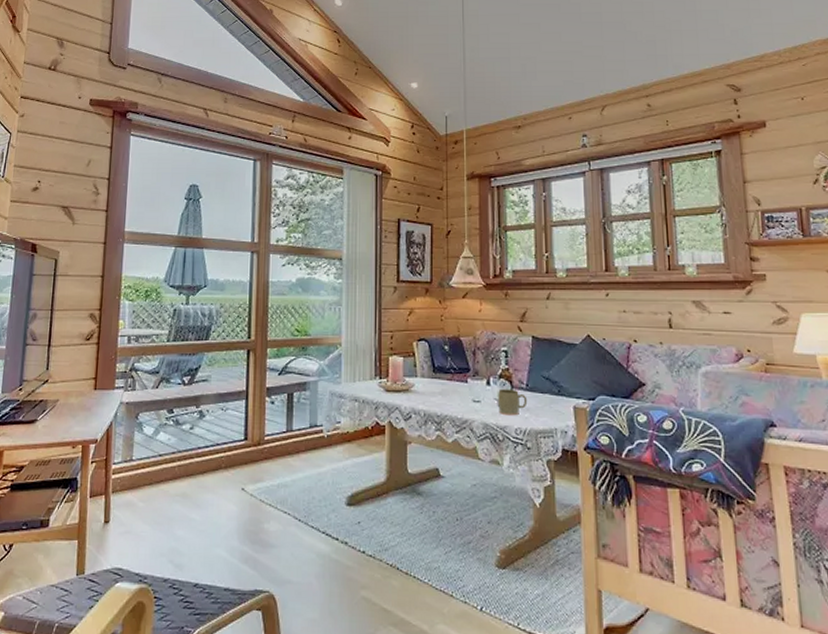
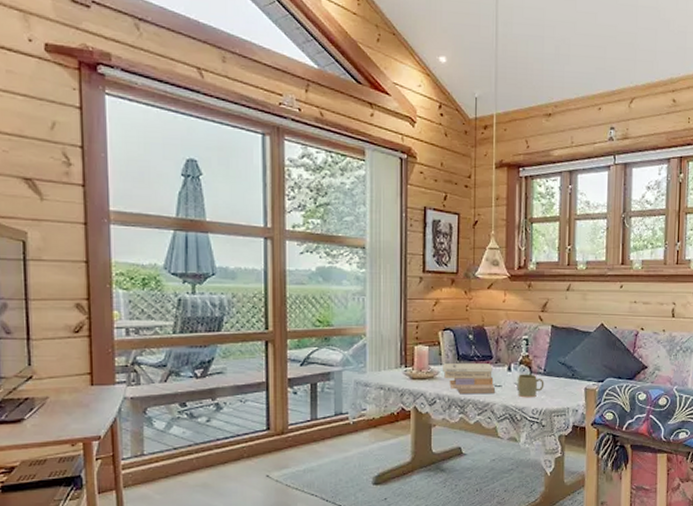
books: none [418,376,473,410] -> present [443,364,495,395]

